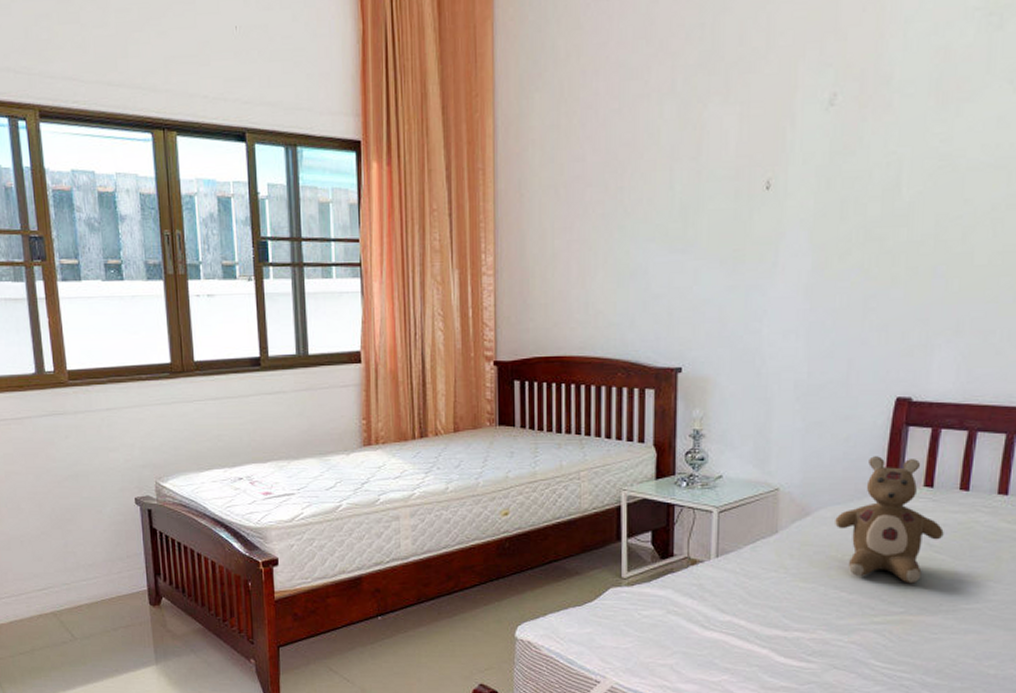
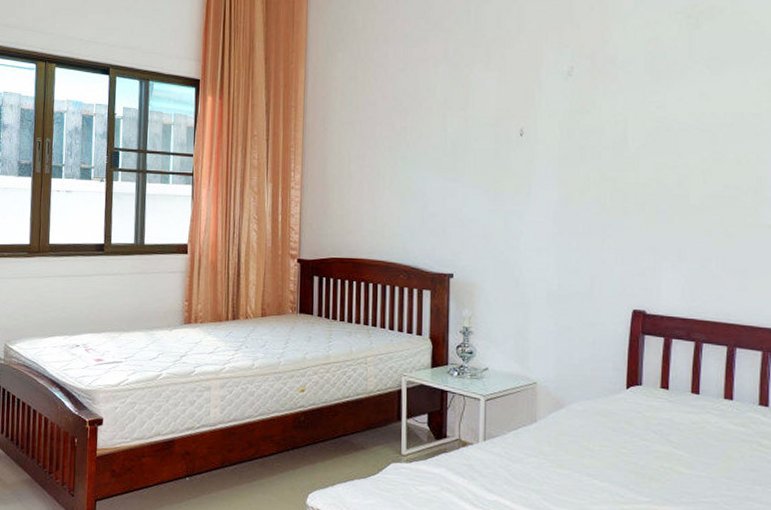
stuffed bear: present [835,456,944,584] -> none [586,359,680,476]

